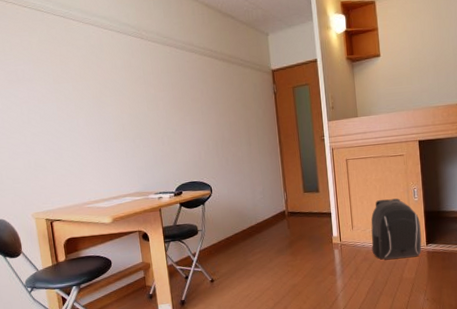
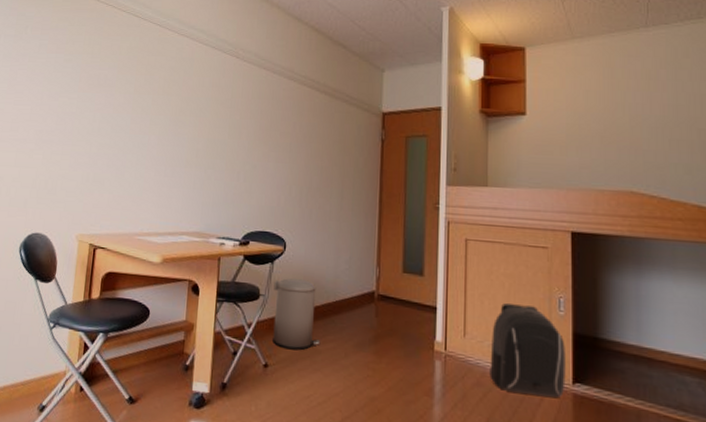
pedal bin: none [207,212,251,266] -> present [273,278,321,351]

